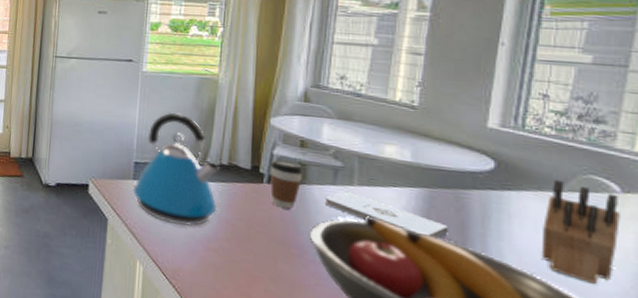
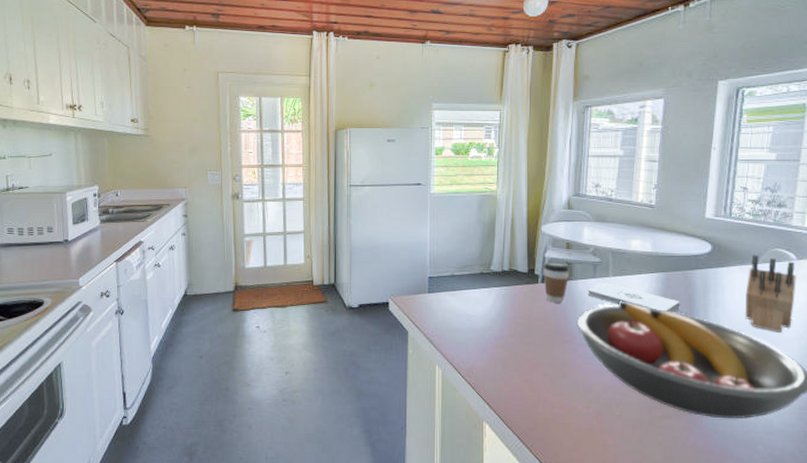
kettle: present [132,112,220,227] -> none [427,228,502,329]

